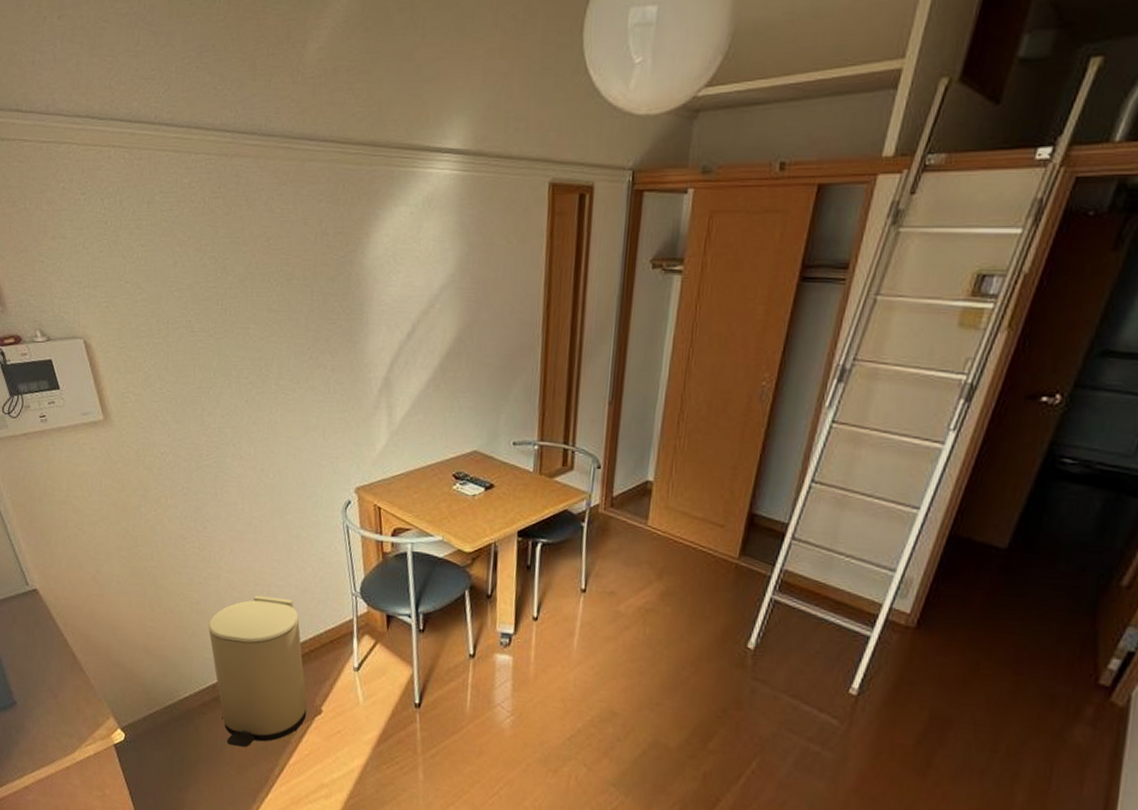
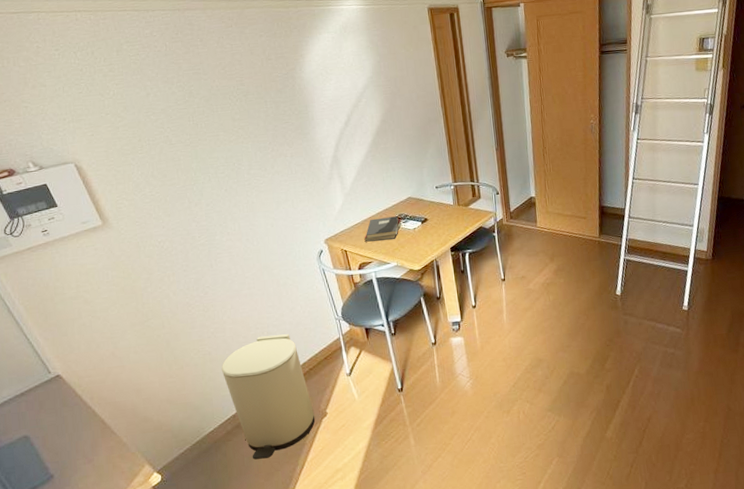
hardback book: none [405,471,458,504] -> present [364,216,402,242]

